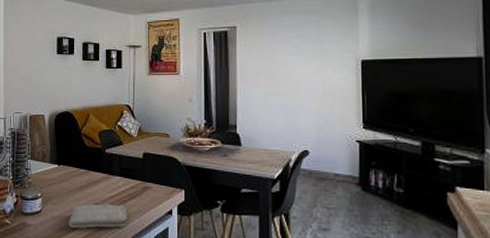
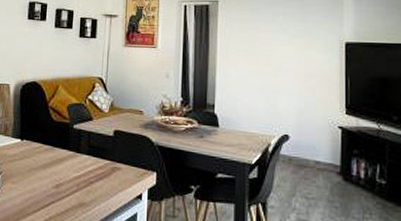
washcloth: present [68,203,127,229] -> none [28,184,93,212]

